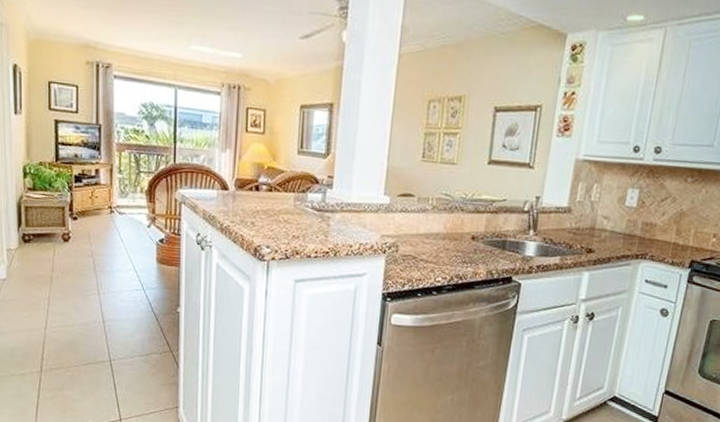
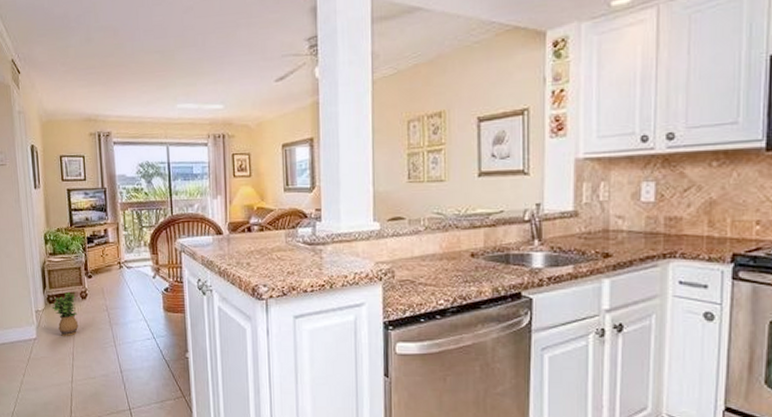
potted plant: none [27,232,58,280] -> present [52,292,79,336]

